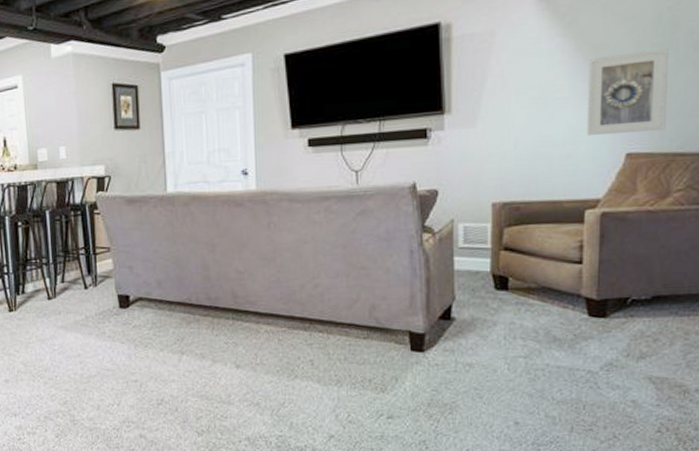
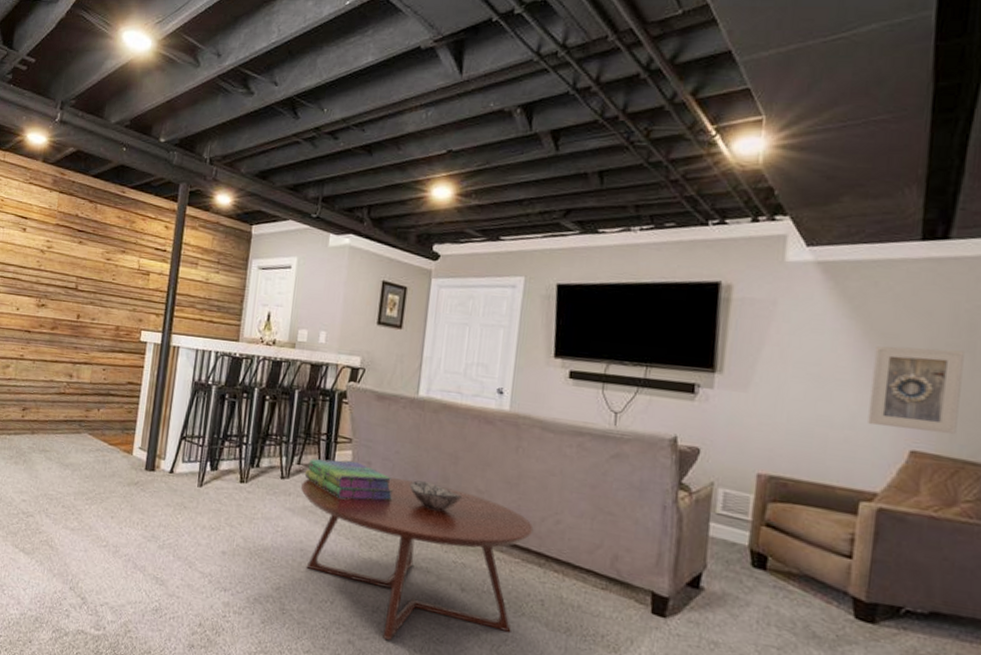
coffee table: none [68,275,295,426] -> present [300,478,534,640]
stack of books: none [70,268,159,306] -> present [304,459,394,501]
decorative bowl: none [172,274,225,299] -> present [409,480,463,511]

